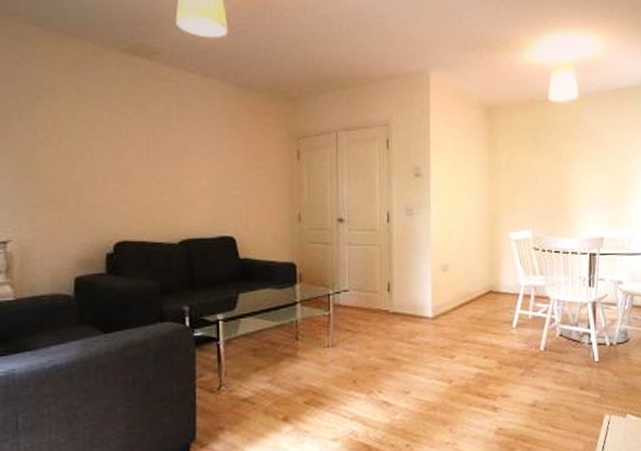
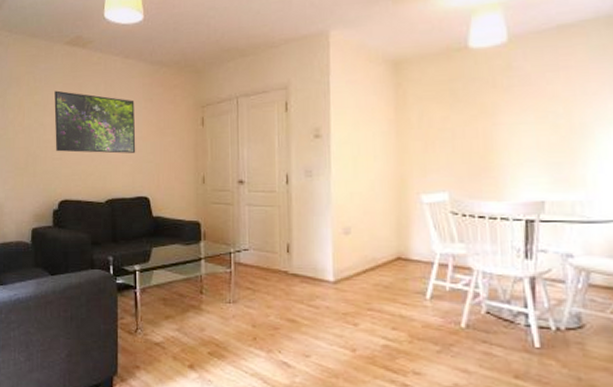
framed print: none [107,107,218,187] -> present [54,90,136,154]

